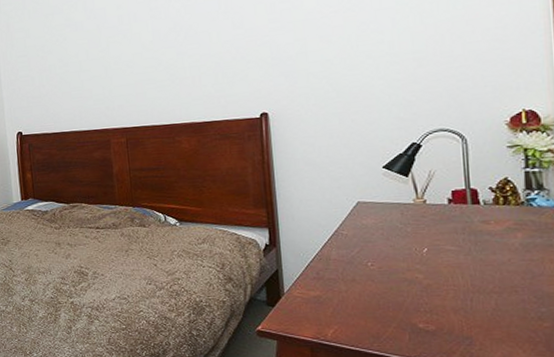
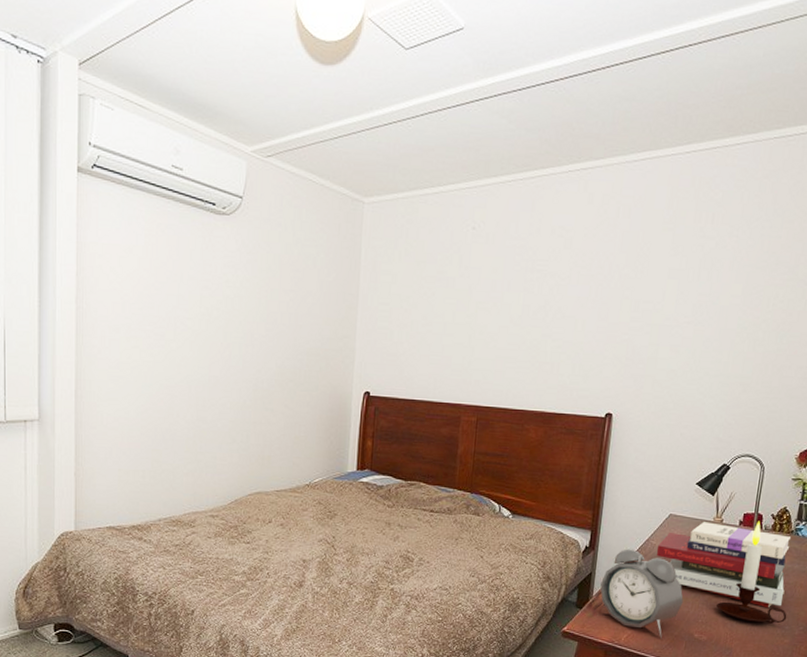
alarm clock: none [291,242,396,332] -> present [600,549,684,639]
books: none [351,204,530,290] -> present [657,522,792,608]
candle: none [440,196,540,308] -> present [716,521,787,625]

